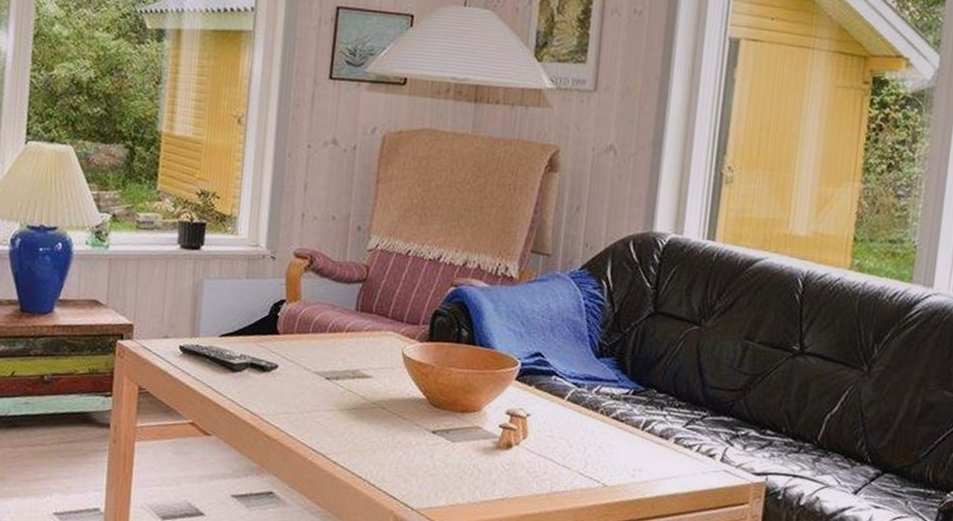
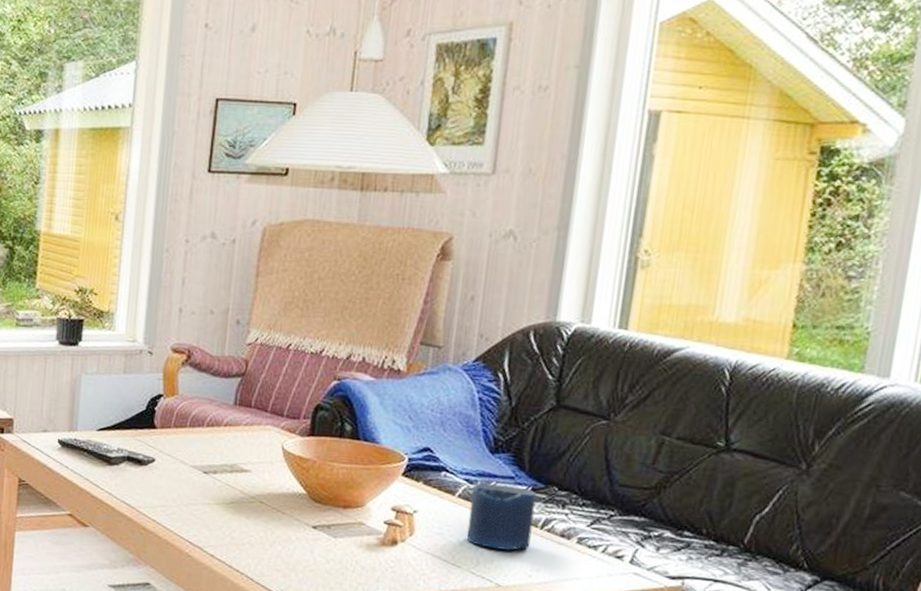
candle: none [575,387,638,451] -> present [466,483,537,551]

